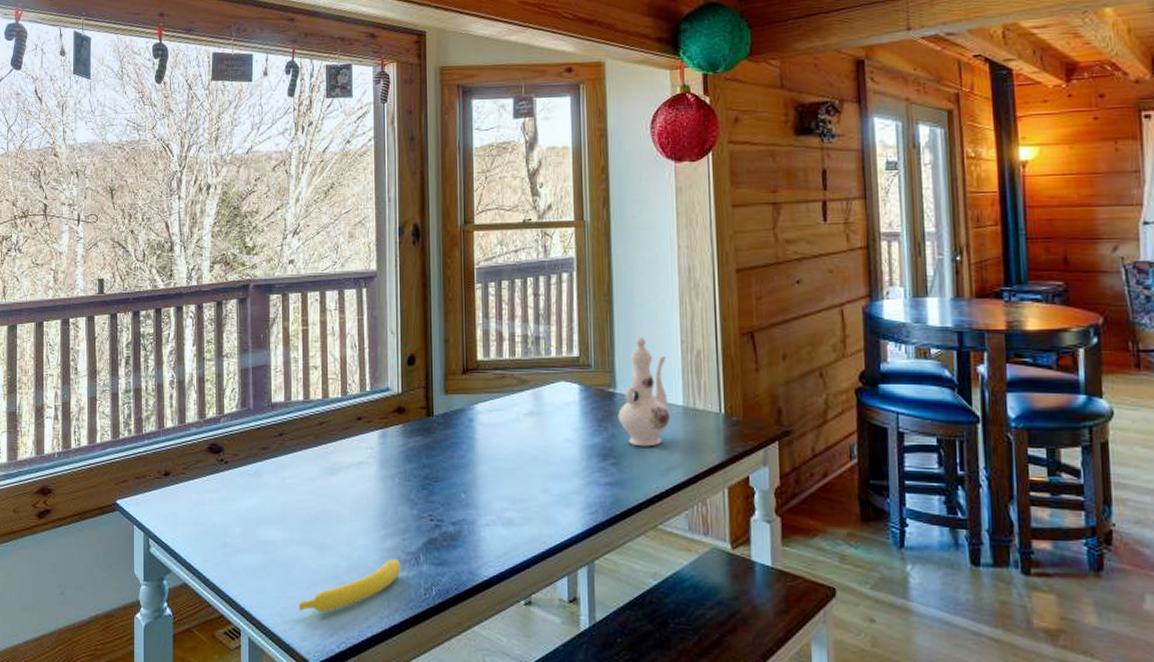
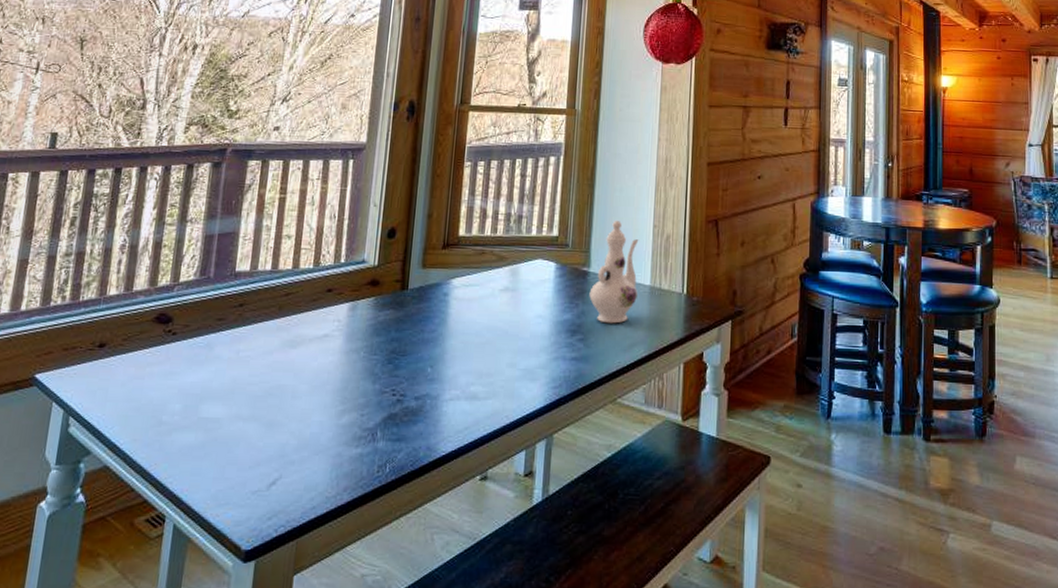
banana: present [299,559,401,613] -> none [237,436,356,495]

